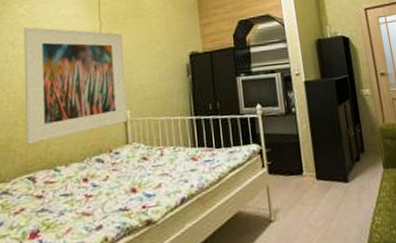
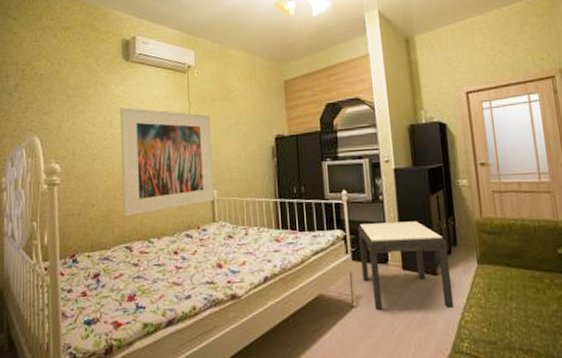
side table: none [272,131,365,222] -> present [357,221,454,310]

